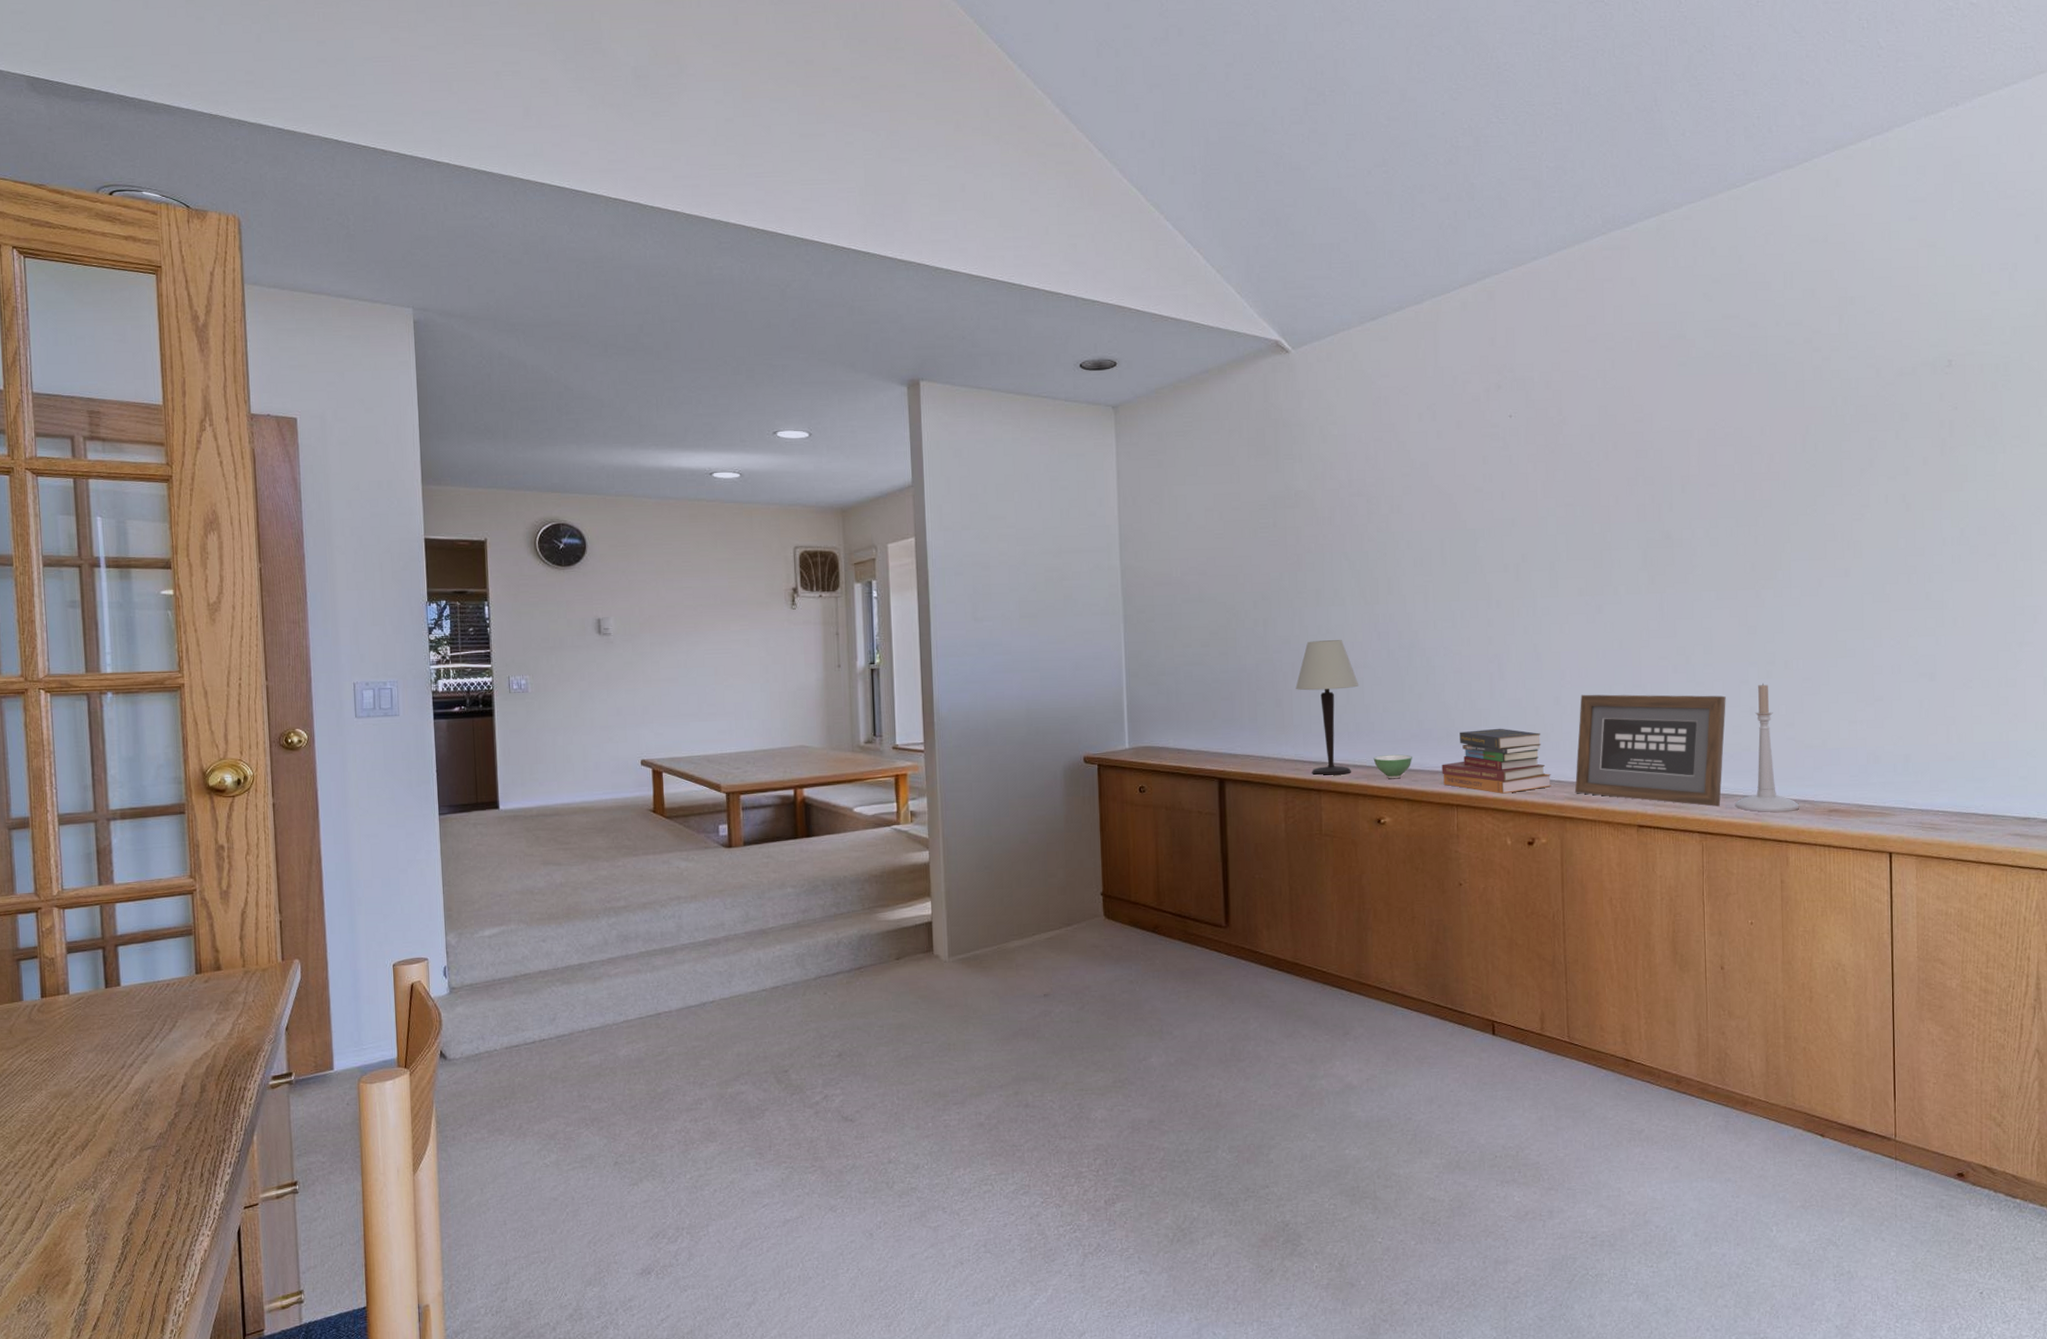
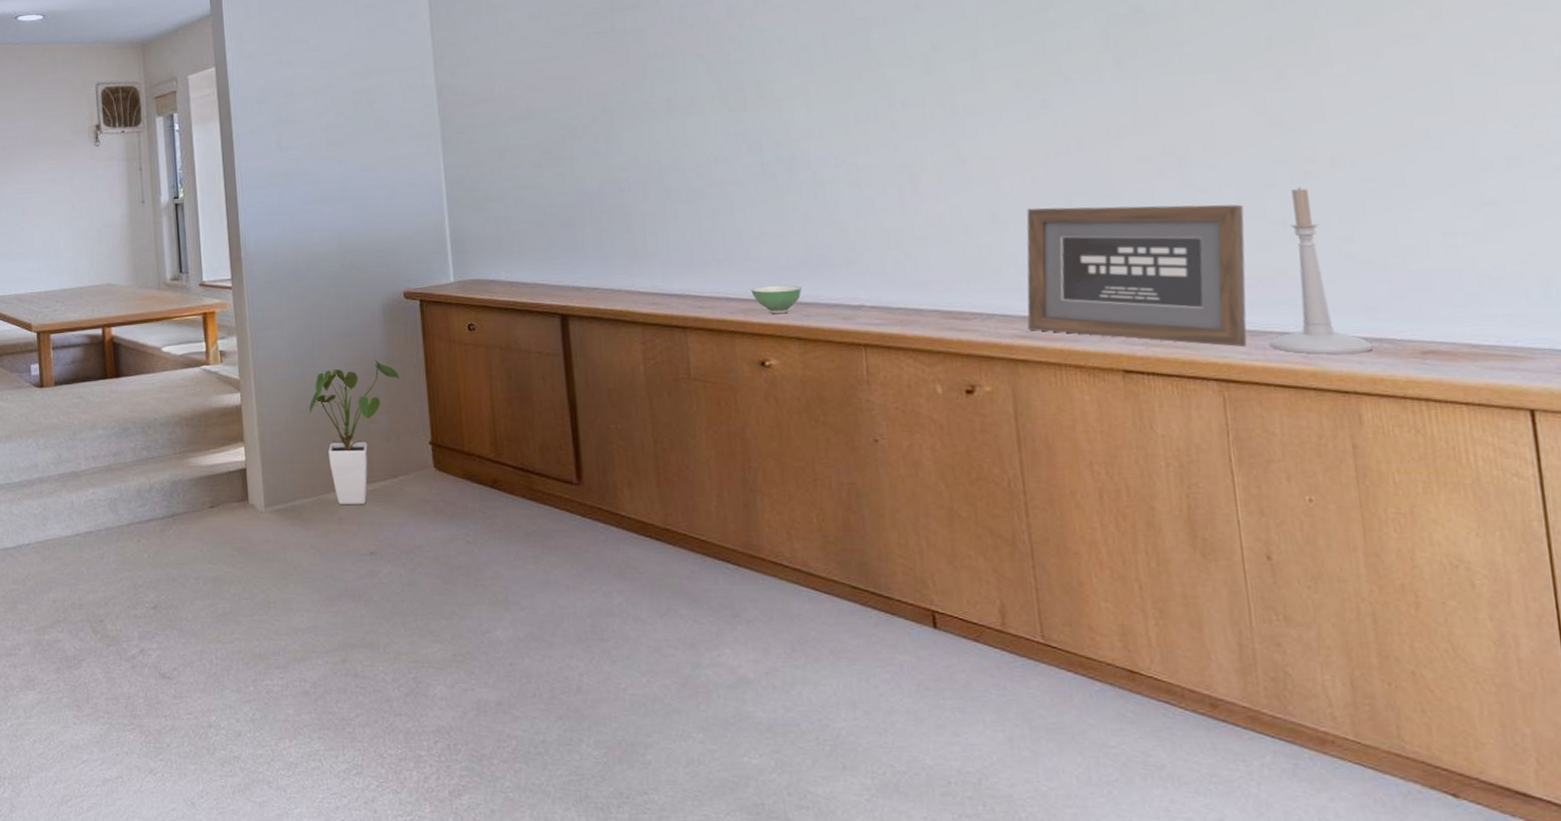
house plant: none [993,819,1077,952] -> present [309,359,399,504]
table lamp: present [1295,640,1359,776] -> none [648,154,728,310]
books: present [1442,728,1552,794] -> none [841,251,994,331]

